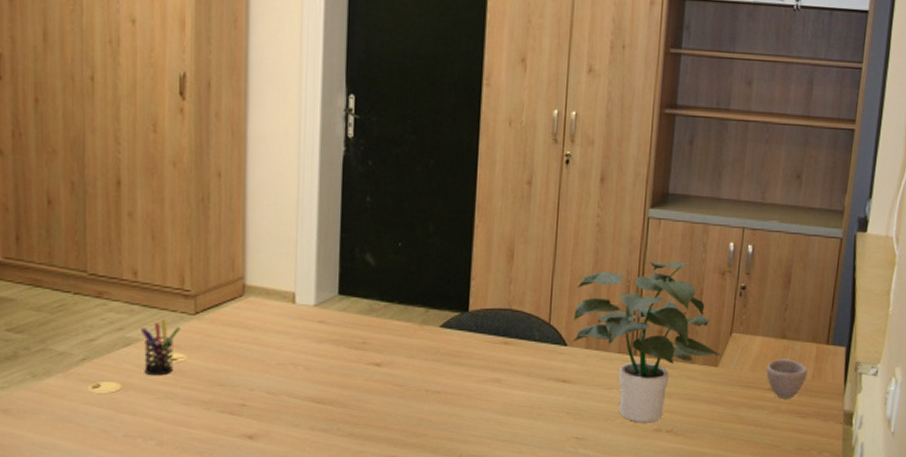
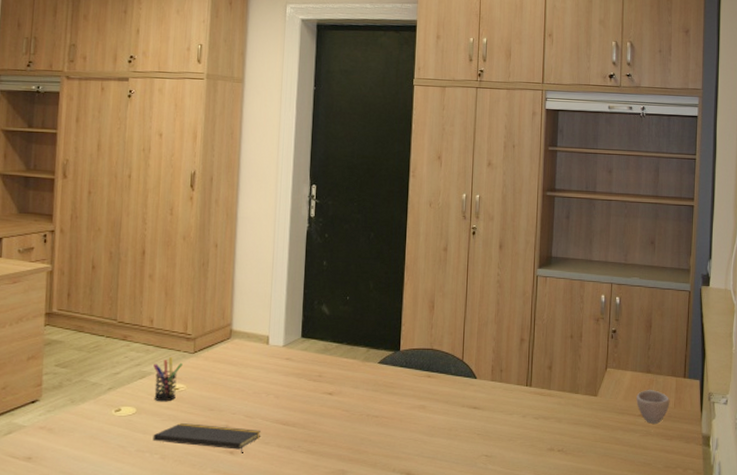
notepad: none [145,402,288,438] -> present [152,423,261,453]
potted plant: present [573,262,722,423] -> none [481,311,600,443]

